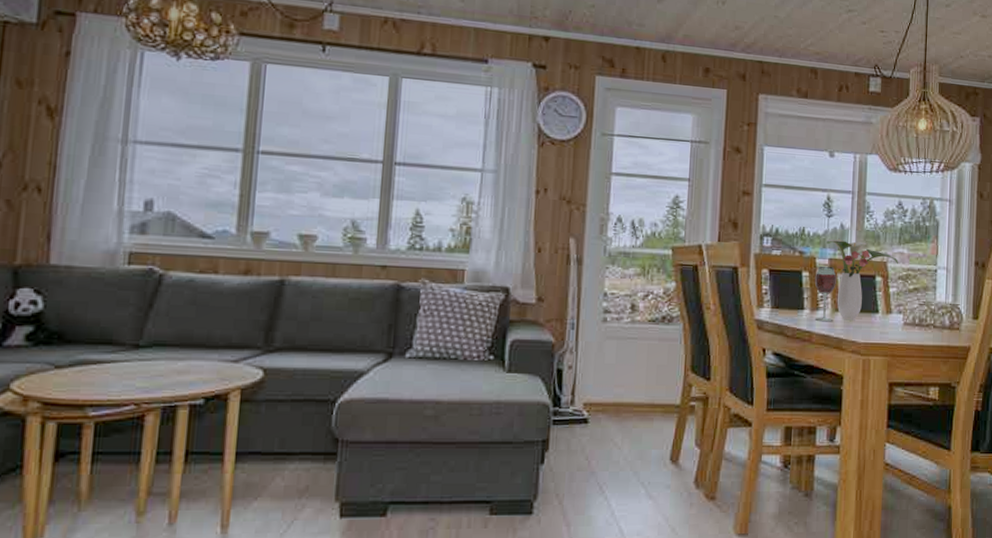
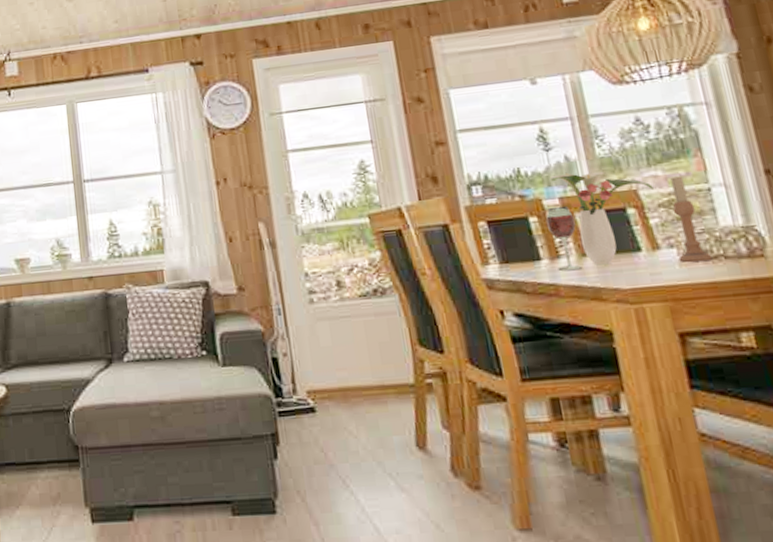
candlestick: none [903,256,926,328] -> present [670,176,713,262]

